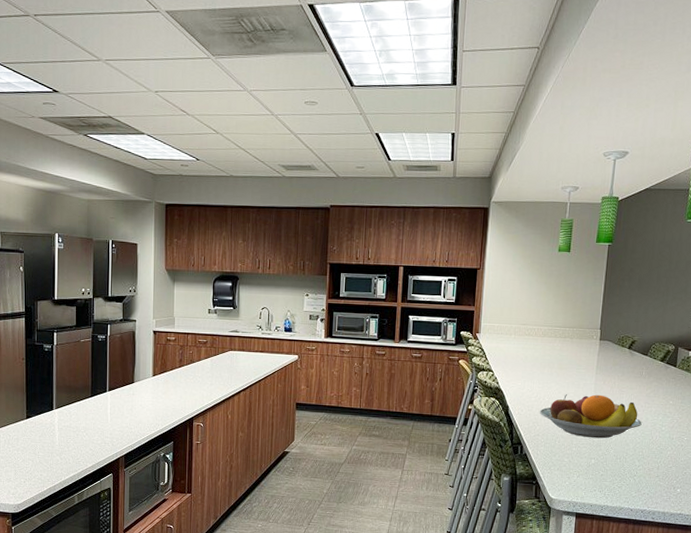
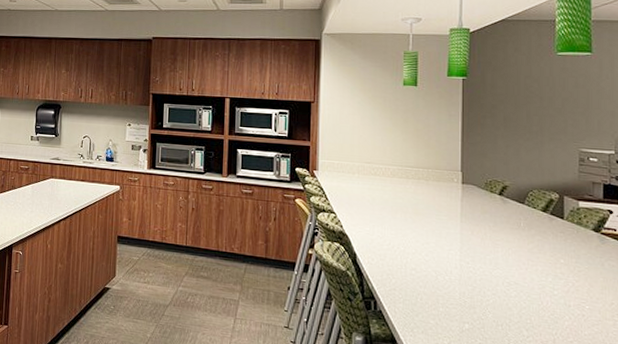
fruit bowl: present [539,394,642,439] -> none [393,243,526,300]

